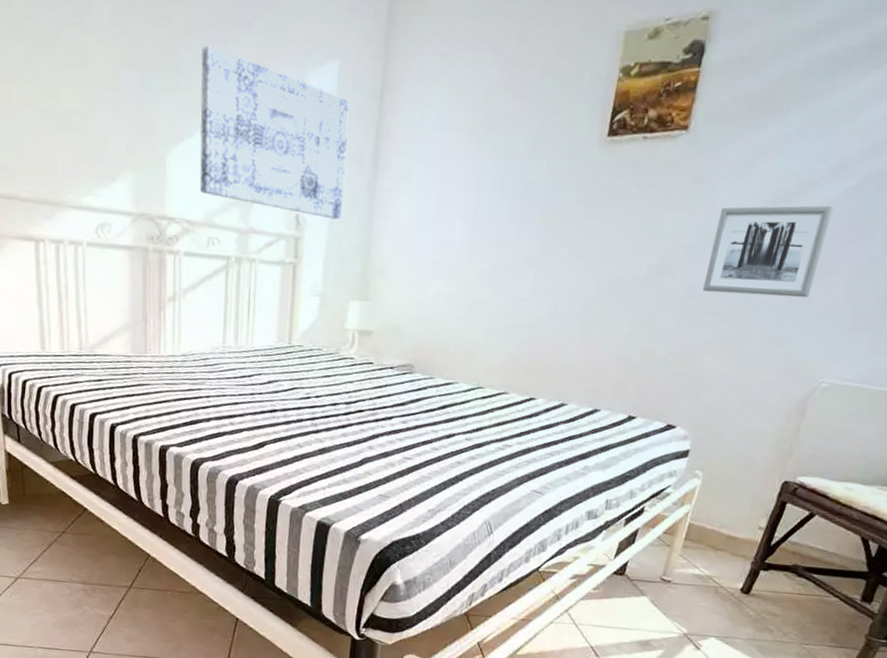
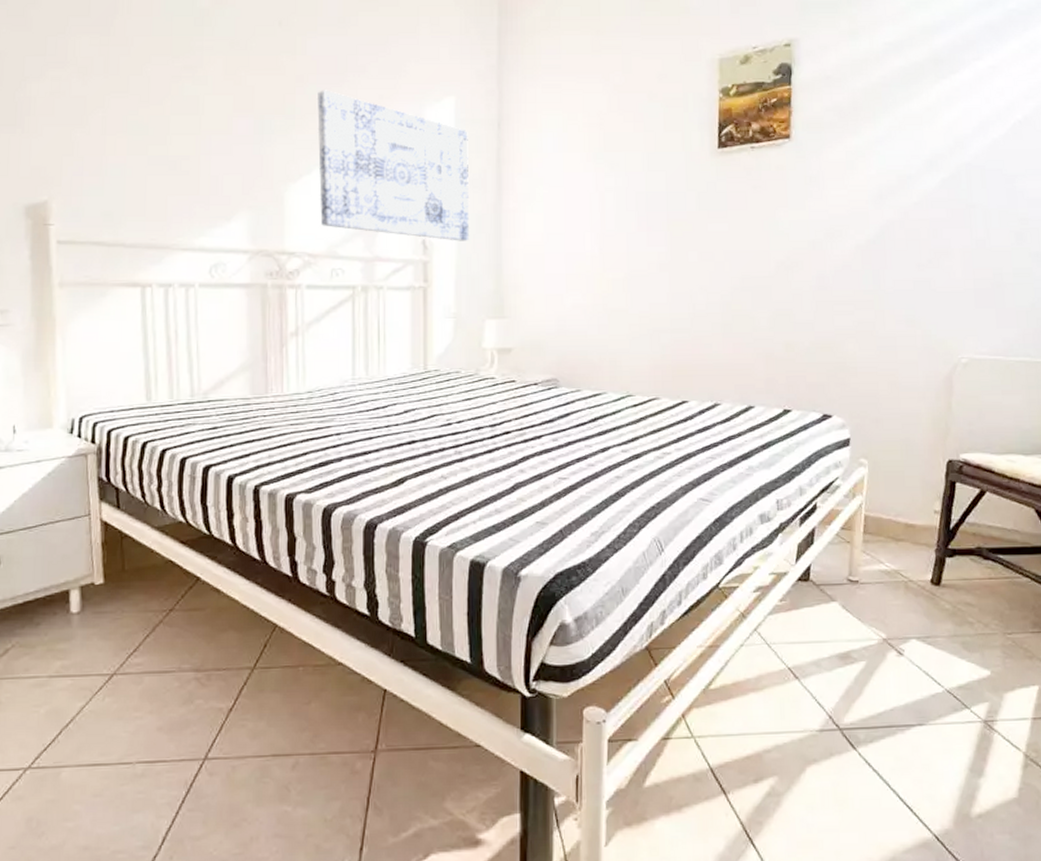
wall art: present [703,205,834,298] -> none [831,195,935,281]

